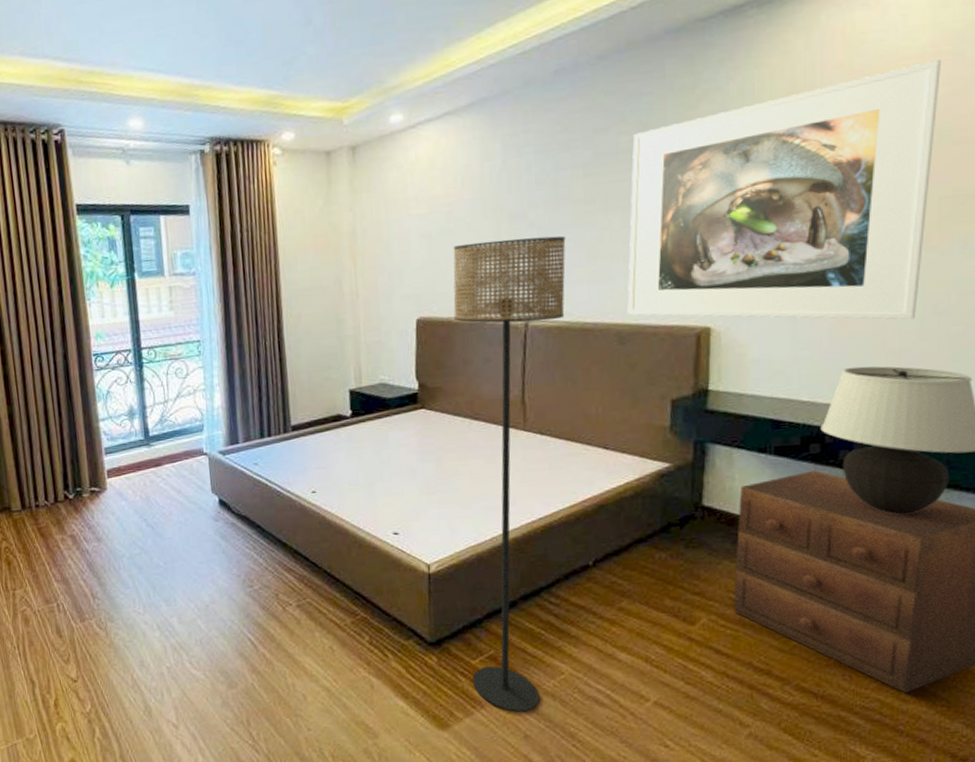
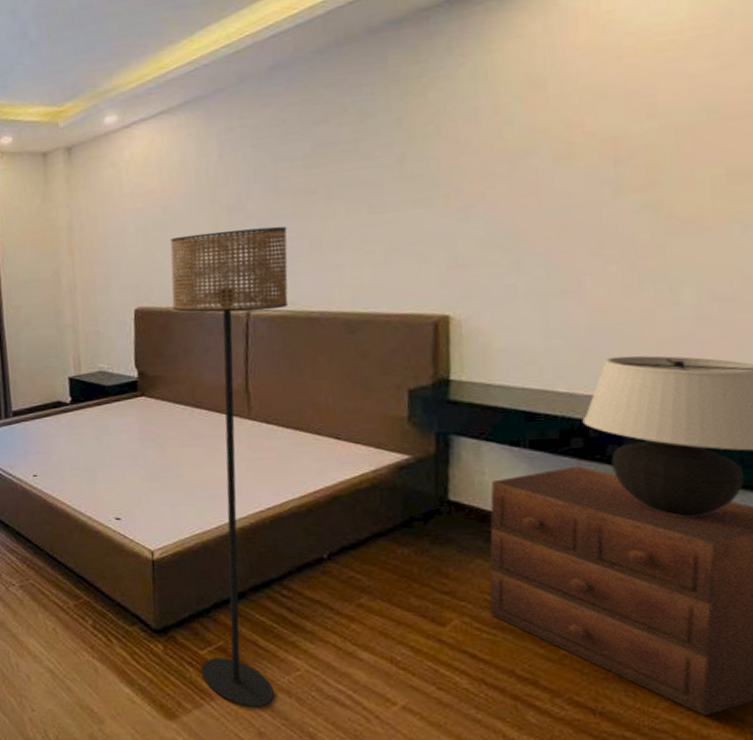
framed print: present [627,60,941,320] -> none [355,34,704,307]

